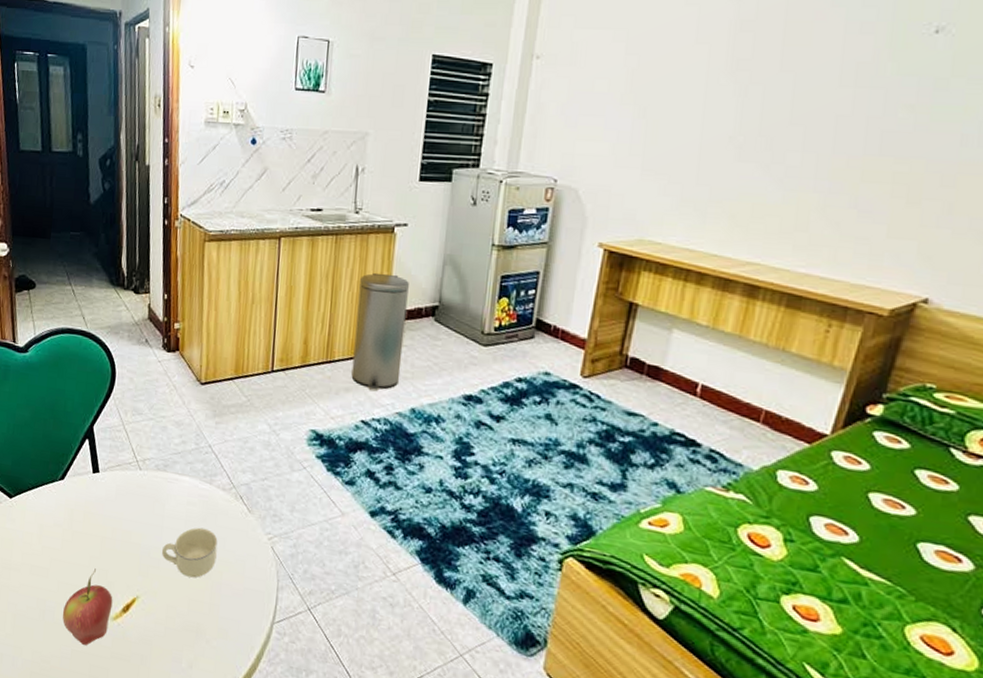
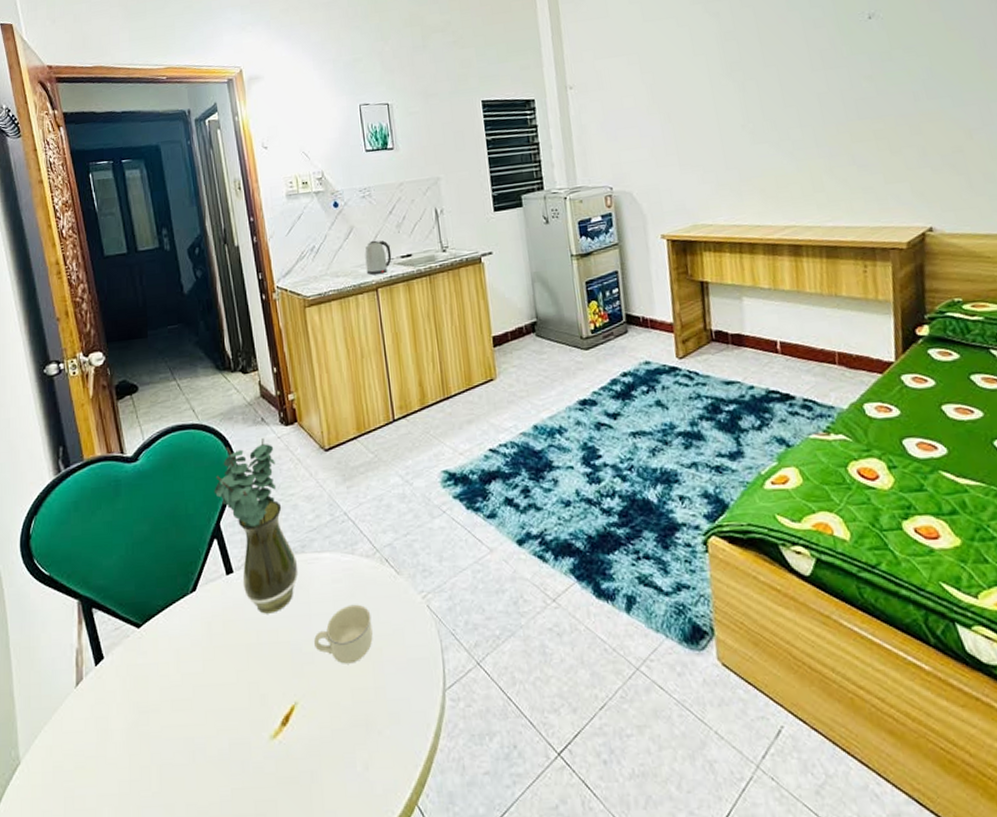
fruit: present [62,568,113,646] -> none [214,683,270,779]
vase: none [92,358,159,517] -> present [214,438,299,614]
kettle: none [272,186,302,224] -> present [365,240,392,276]
pedal bin: present [351,272,409,391] -> none [460,301,517,417]

